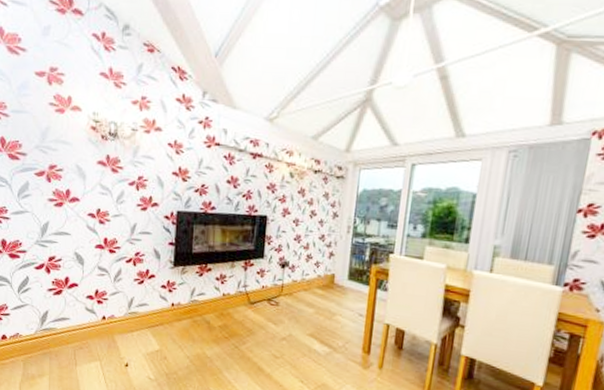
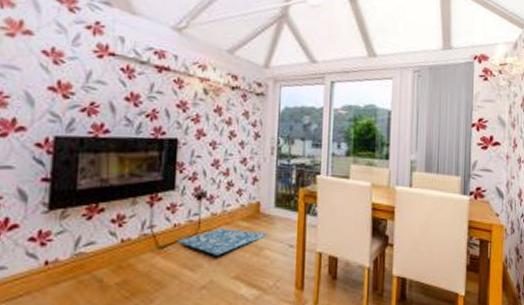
rug: none [264,293,340,315] -> present [177,229,268,255]

